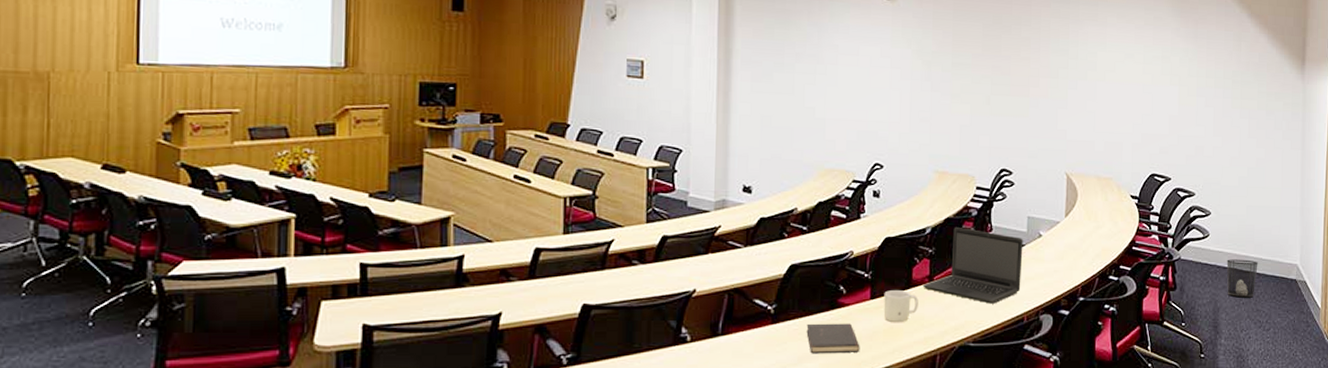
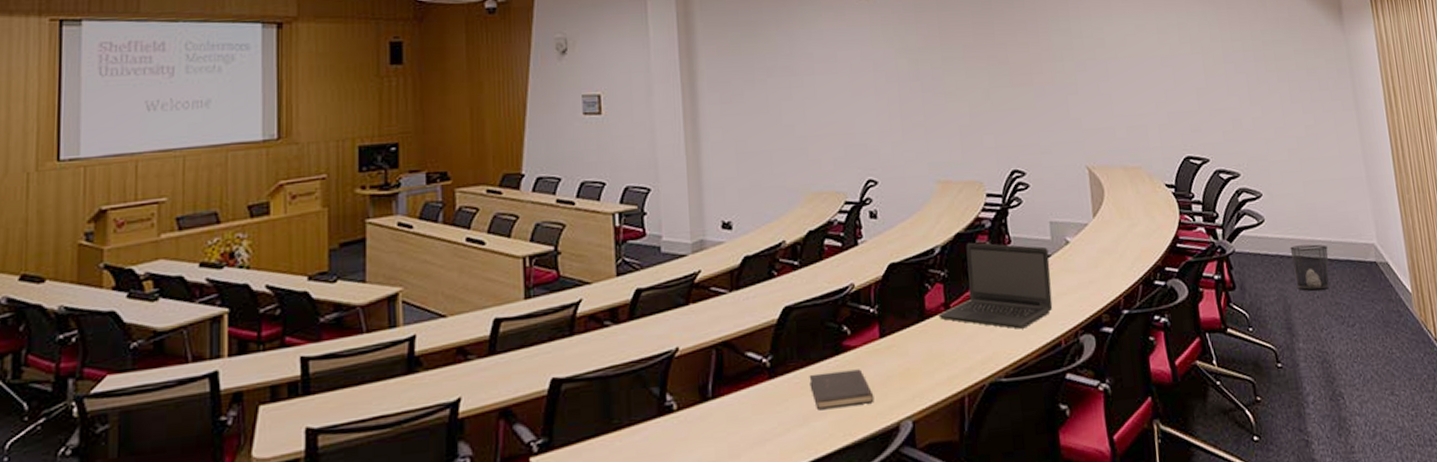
mug: present [883,290,918,322] -> none [895,323,936,363]

